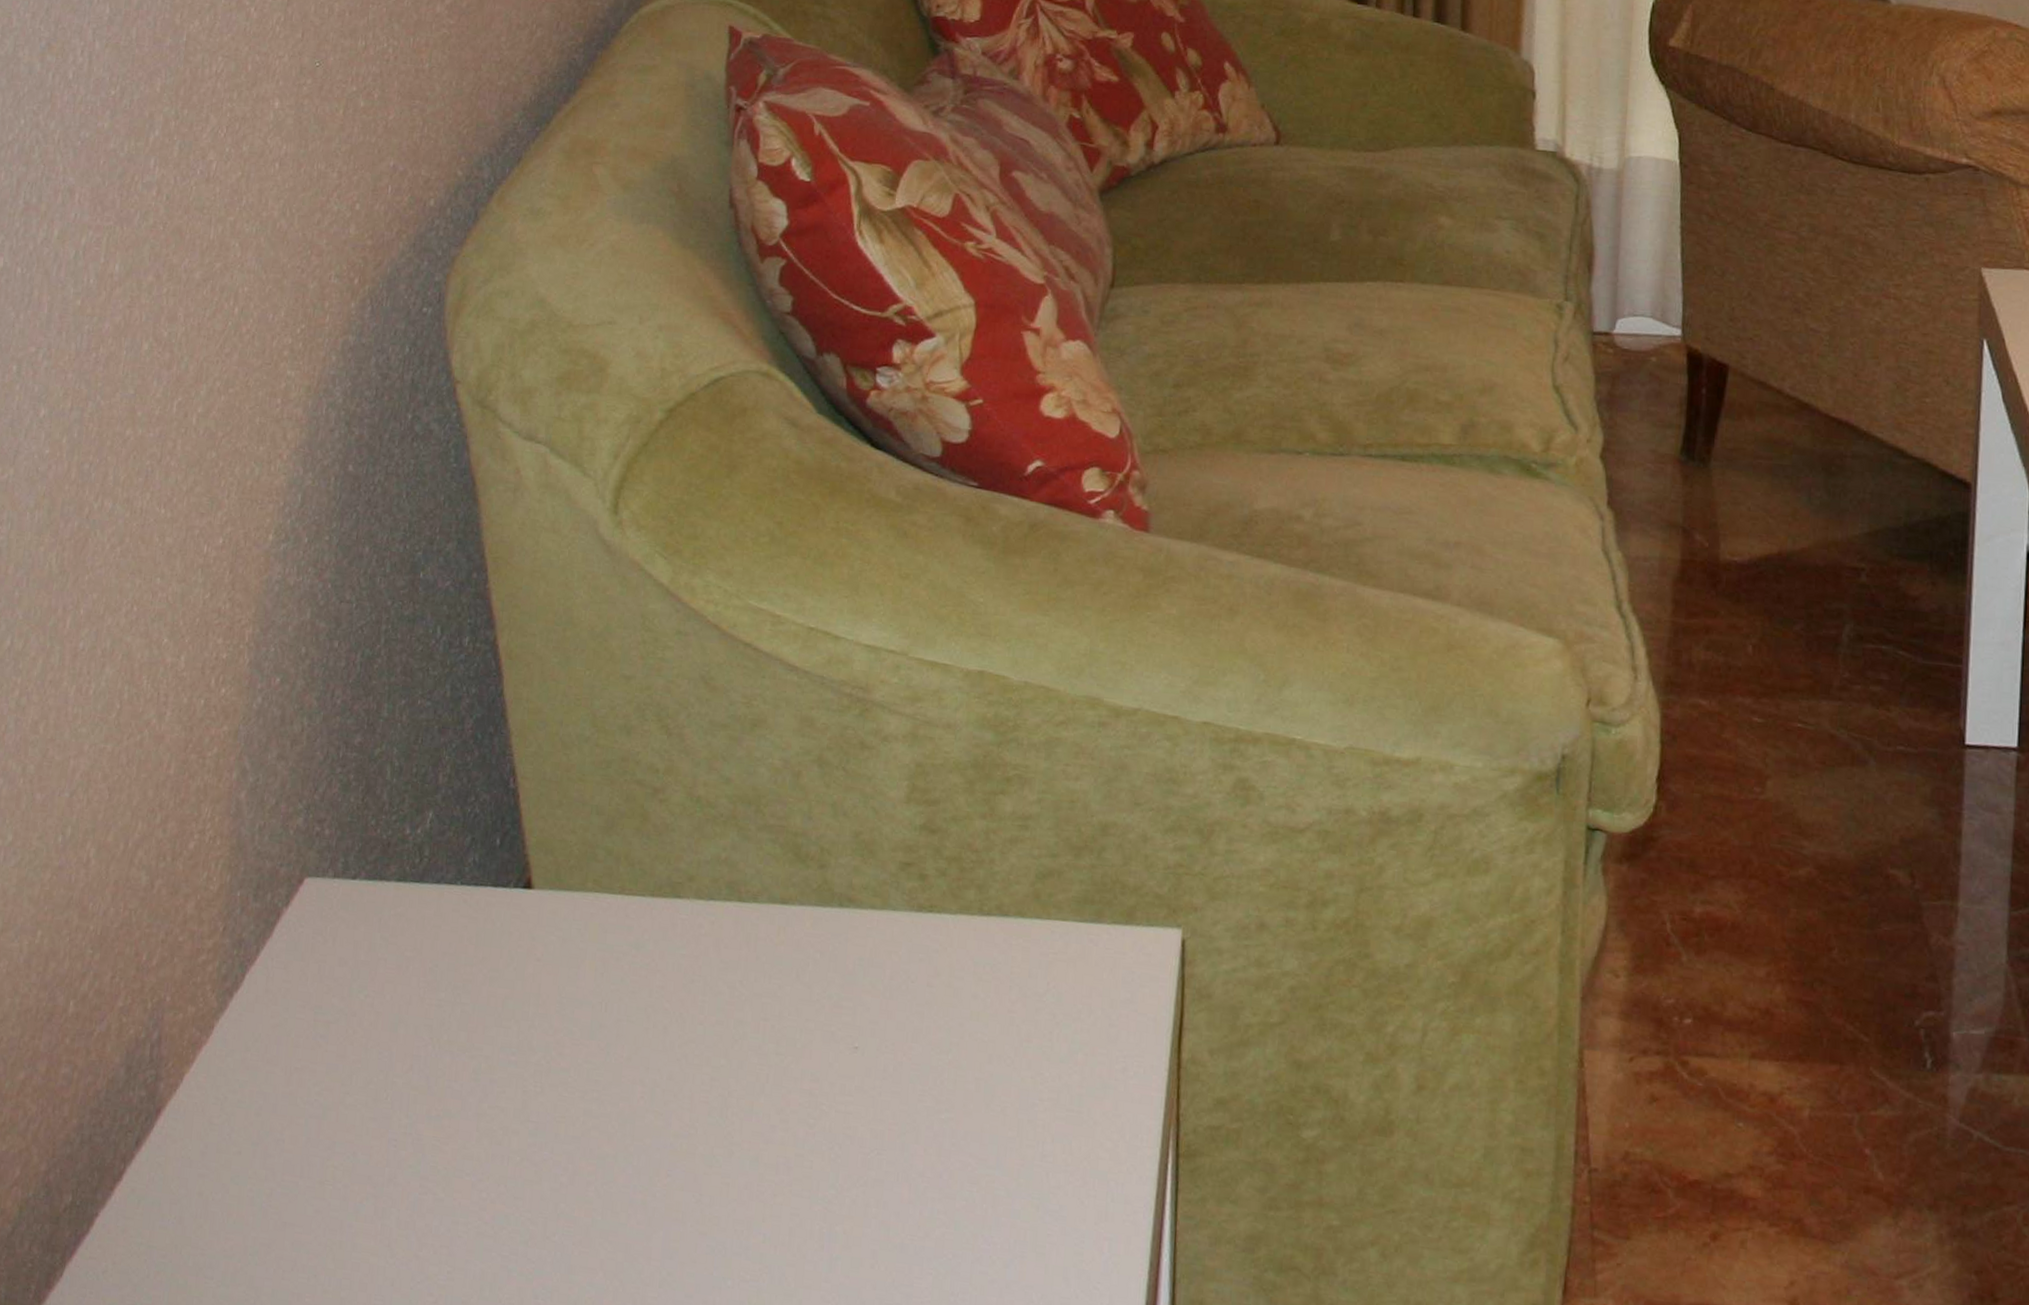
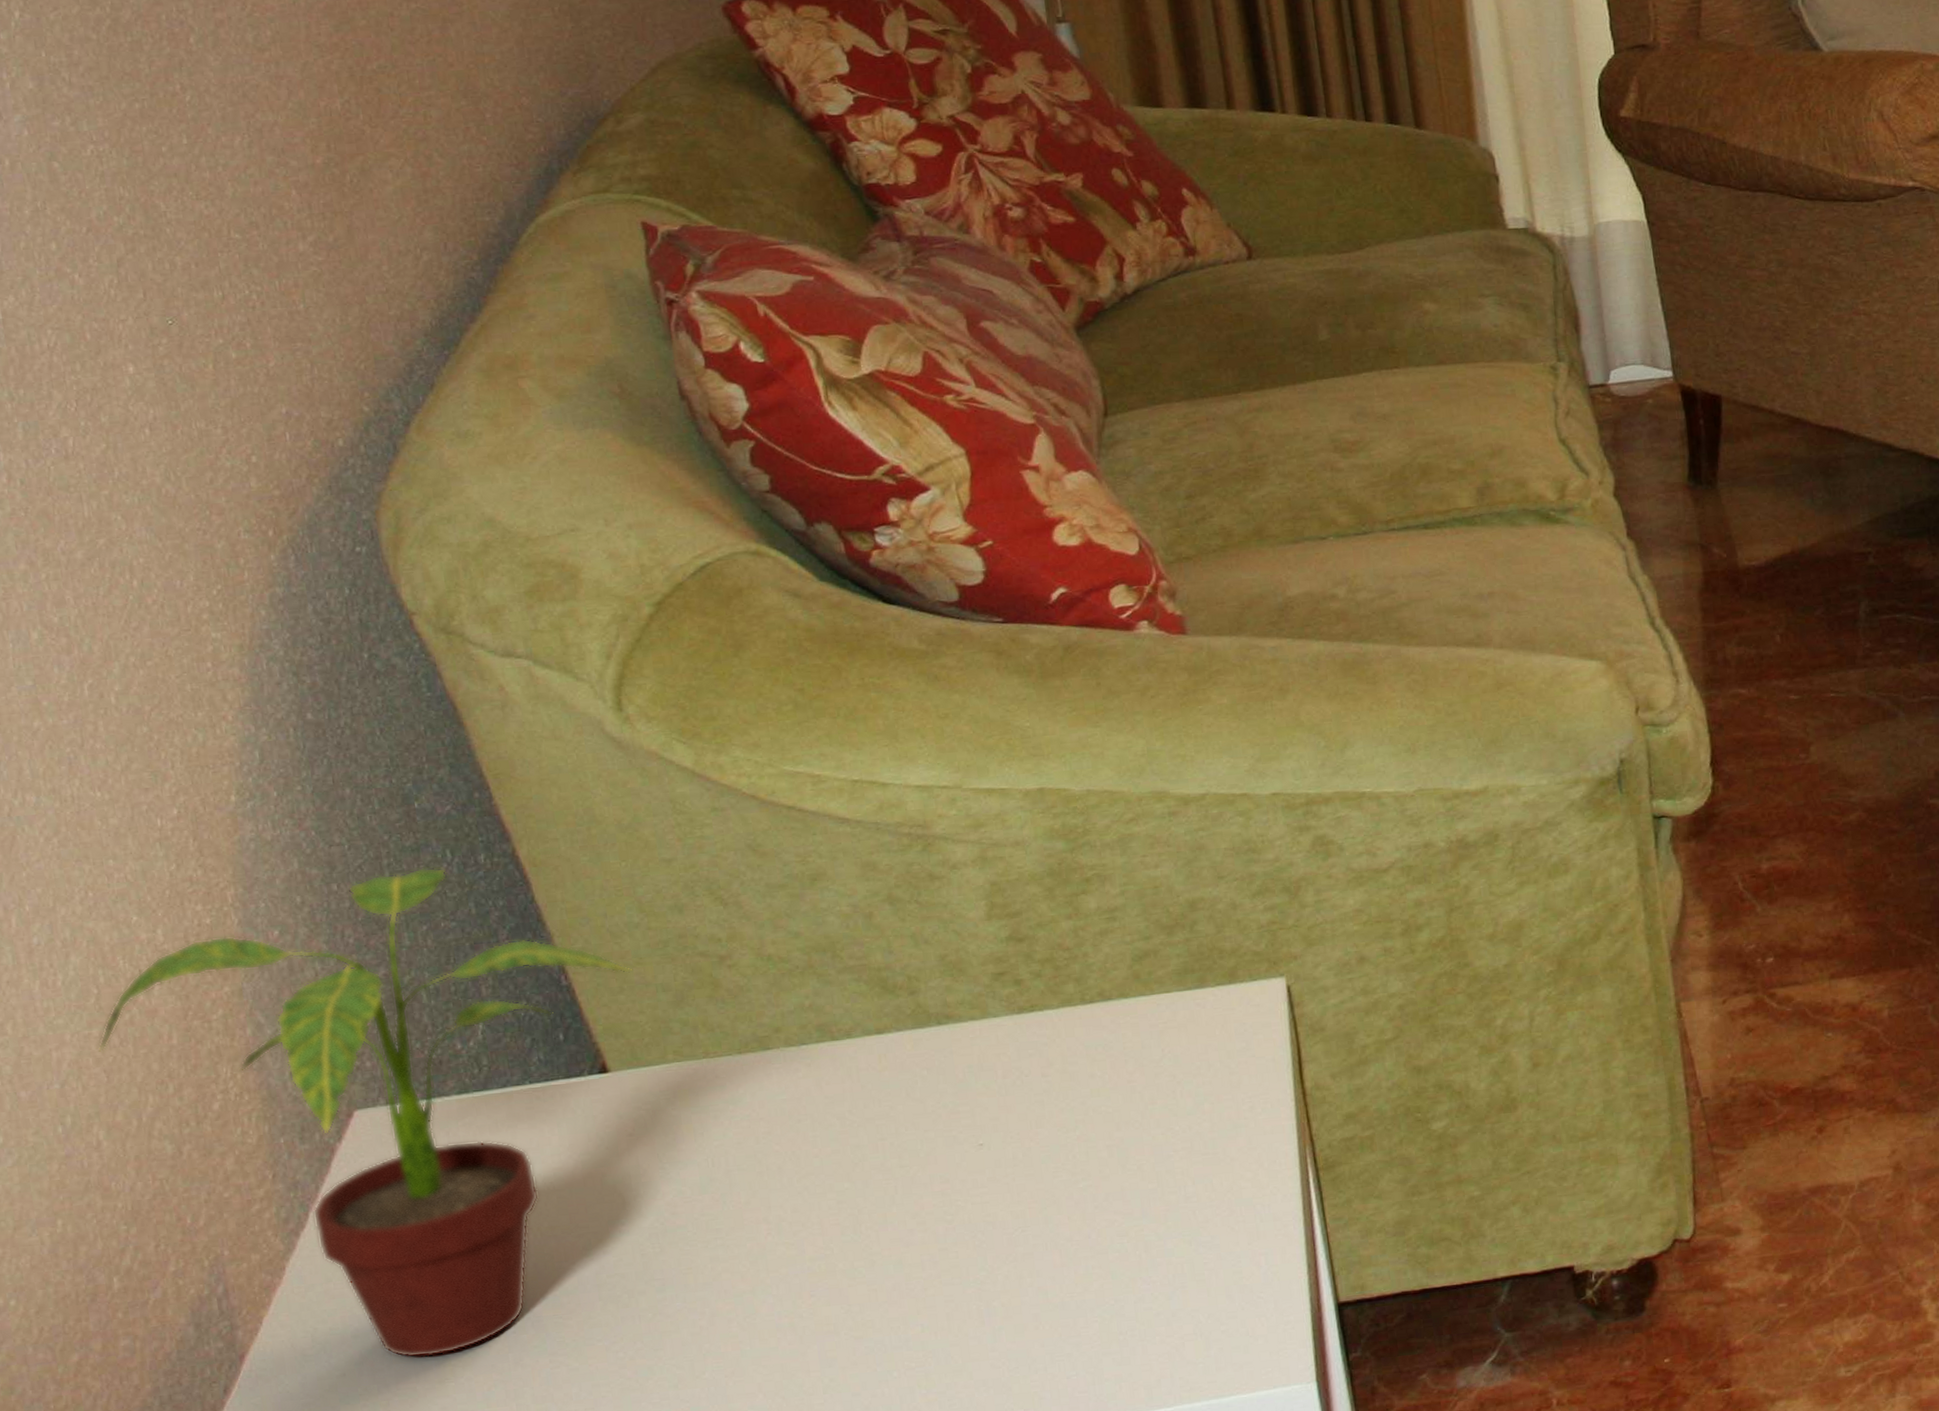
potted plant: none [108,639,575,1154] -> present [98,867,633,1359]

